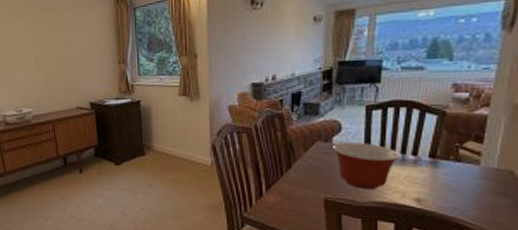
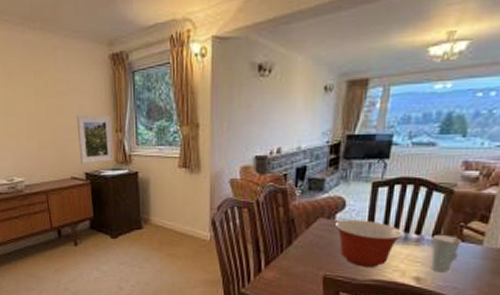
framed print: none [82,48,117,94] -> present [76,115,114,163]
cup: none [429,155,459,193] -> present [431,234,462,273]

